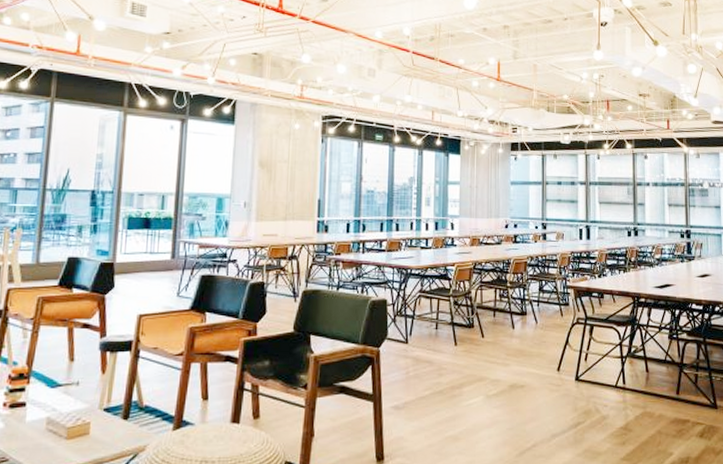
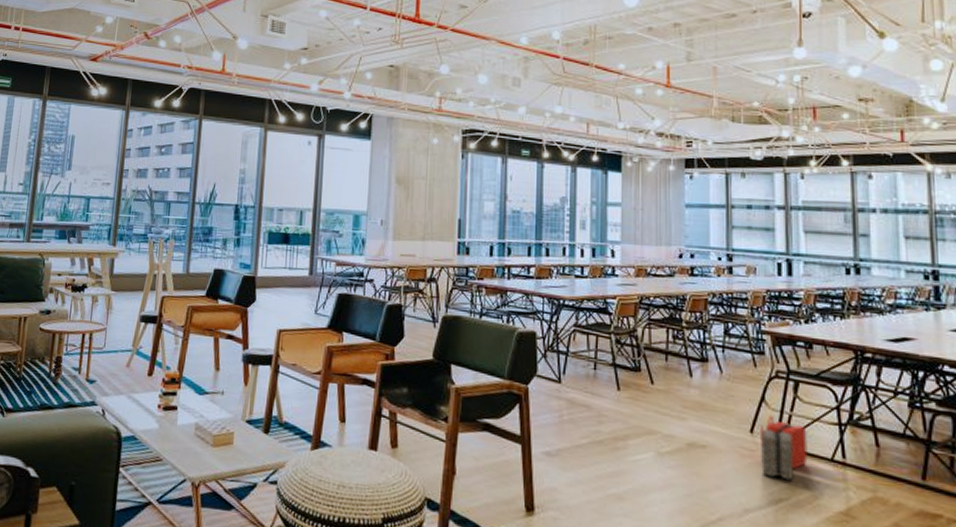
first aid kit: none [564,355,599,407] -> present [759,415,808,481]

